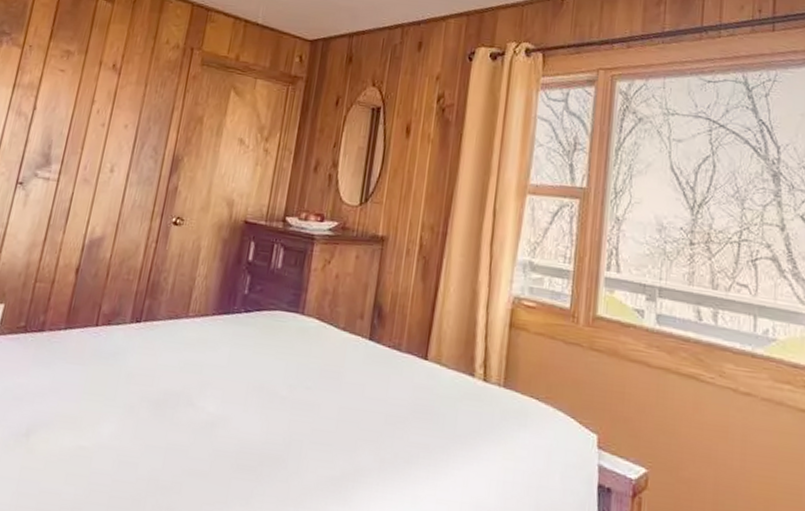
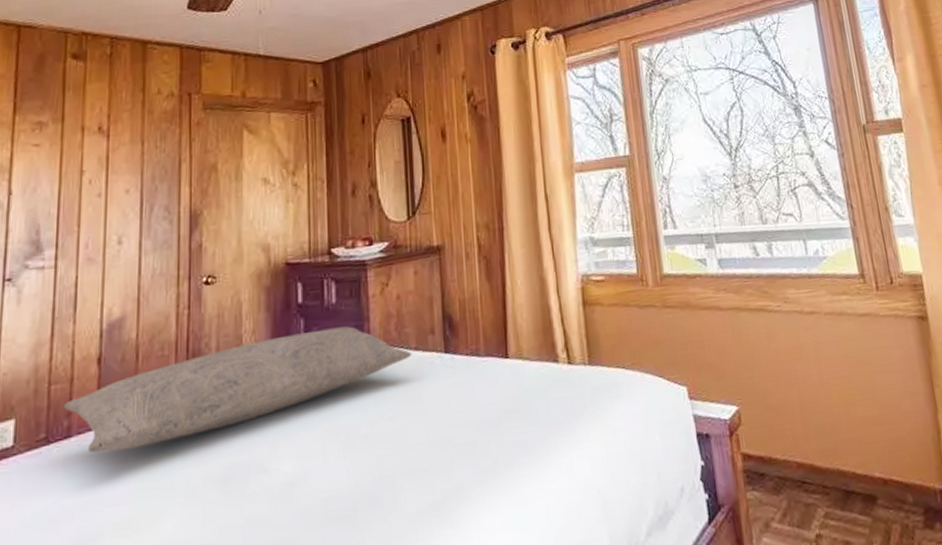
pillow: none [42,286,339,357] -> present [64,326,412,454]

